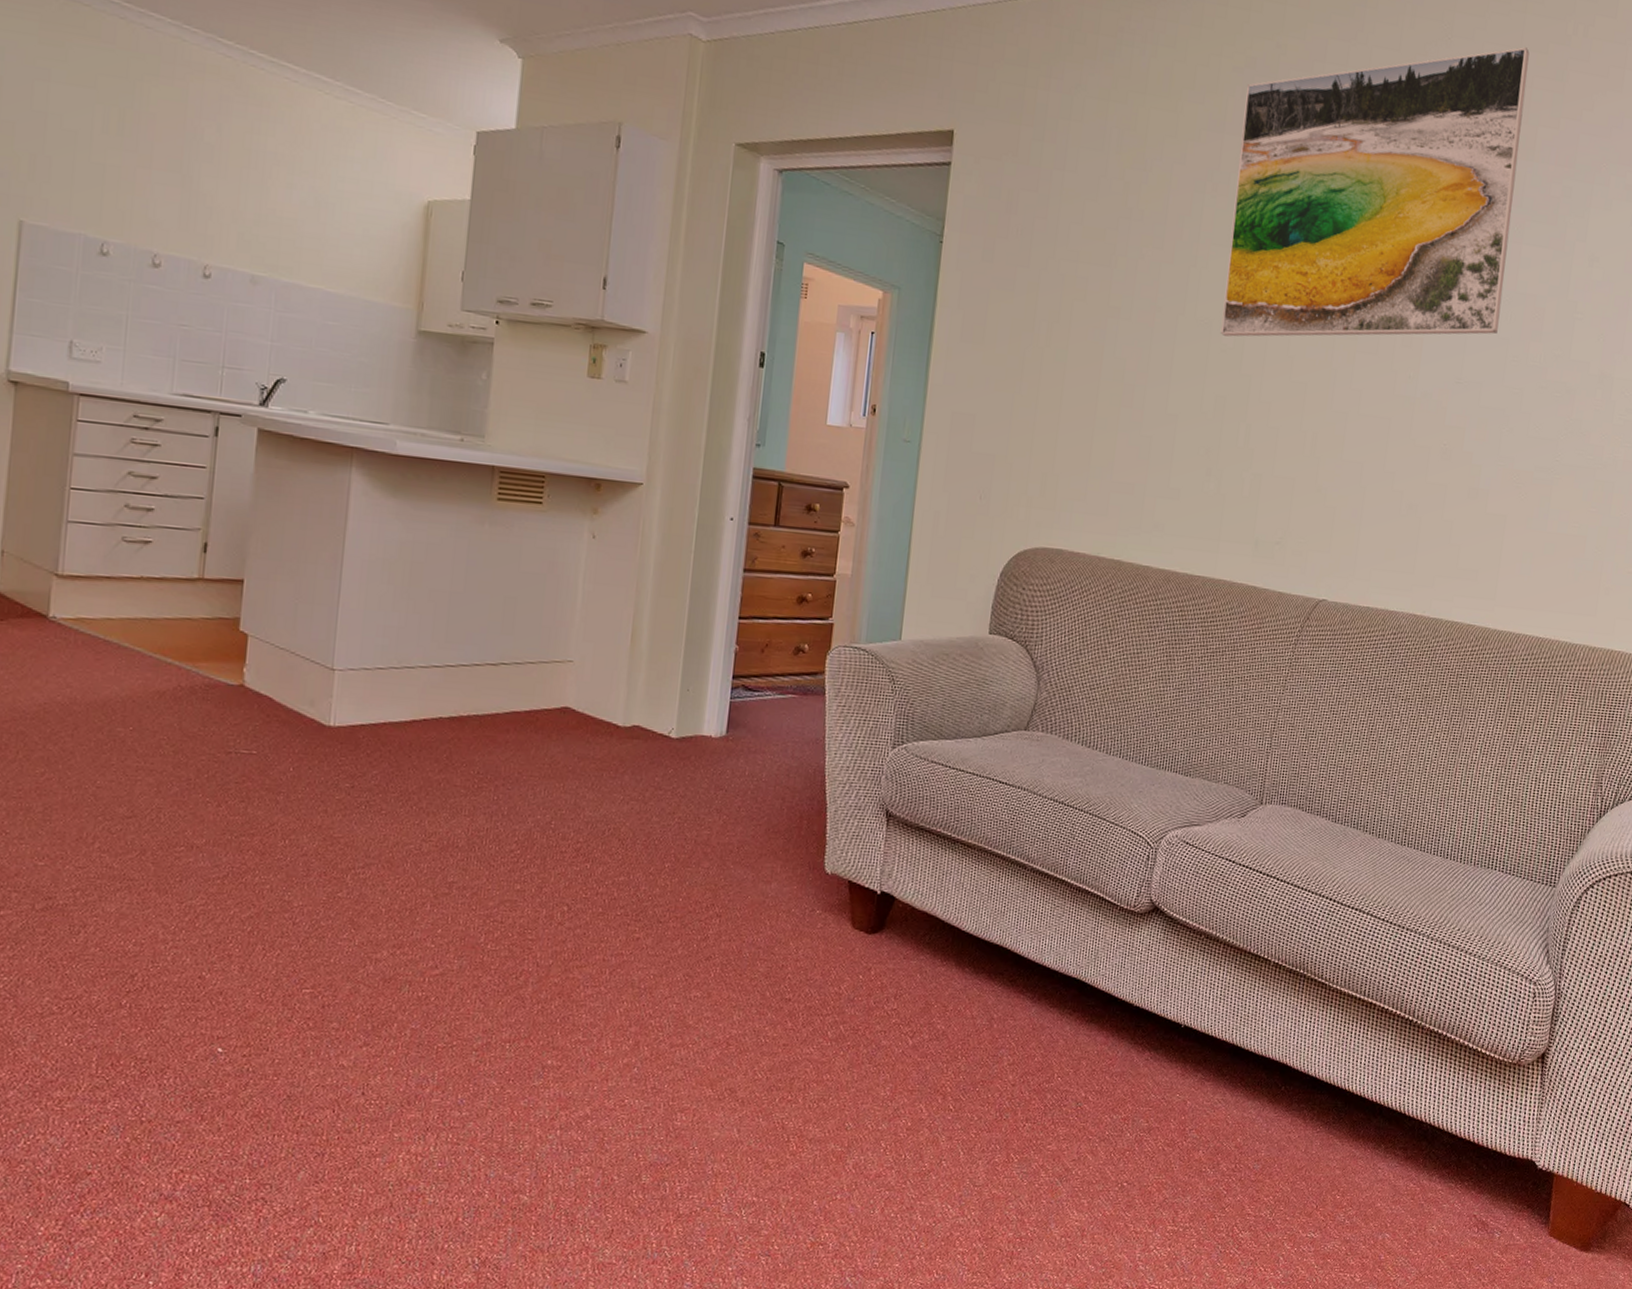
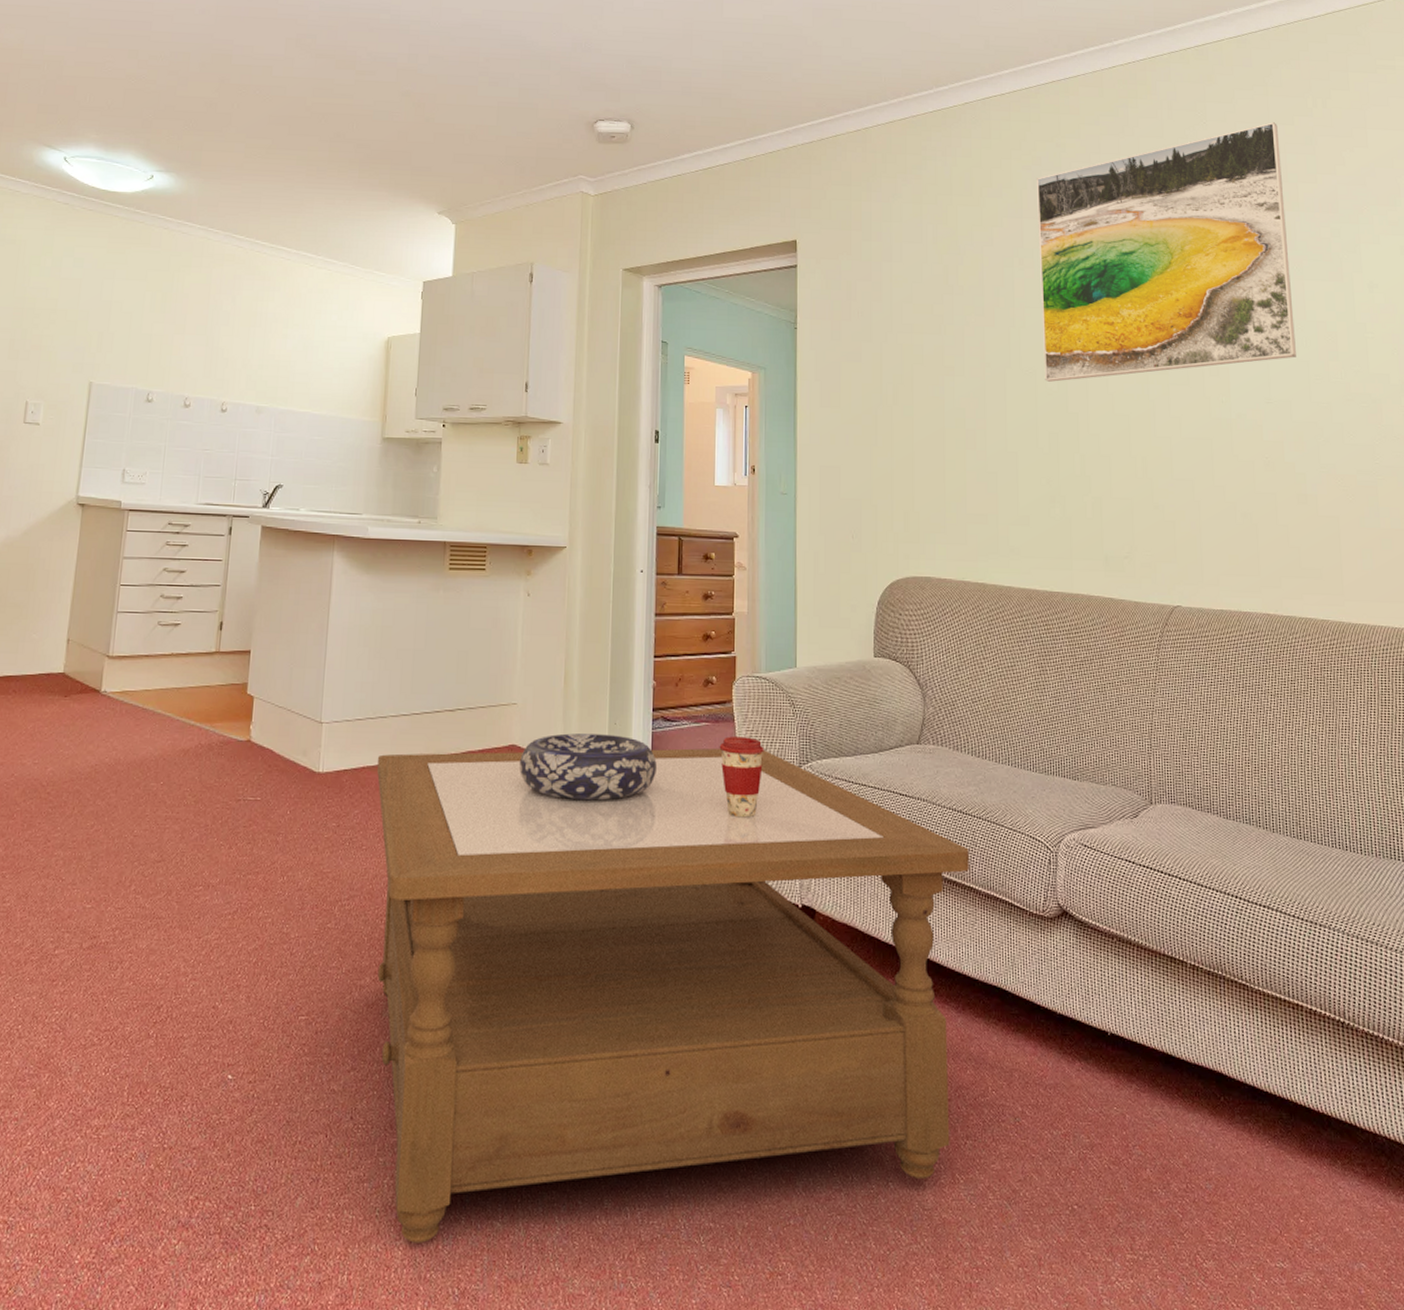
coffee table: none [396,710,1066,1216] -> present [377,748,969,1243]
decorative bowl: none [572,697,733,773] -> present [519,733,657,801]
coffee cup: none [805,711,856,799] -> present [719,736,764,818]

